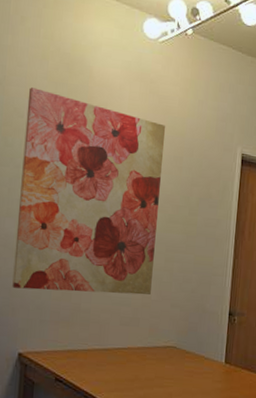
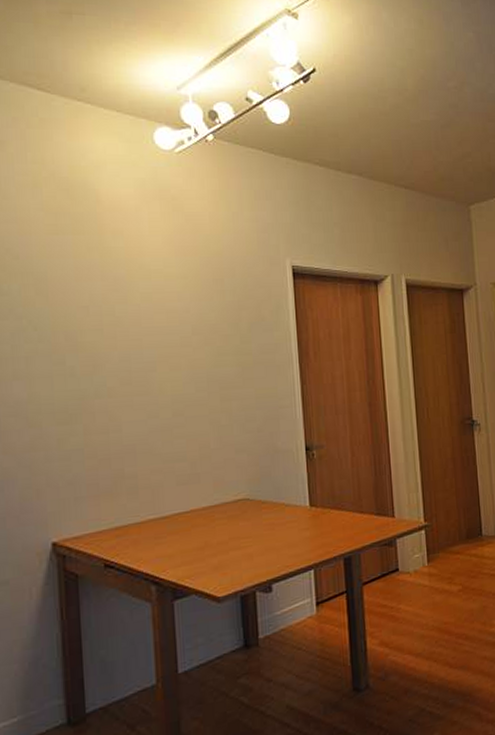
wall art: present [12,87,166,295] -> none [21,222,209,465]

